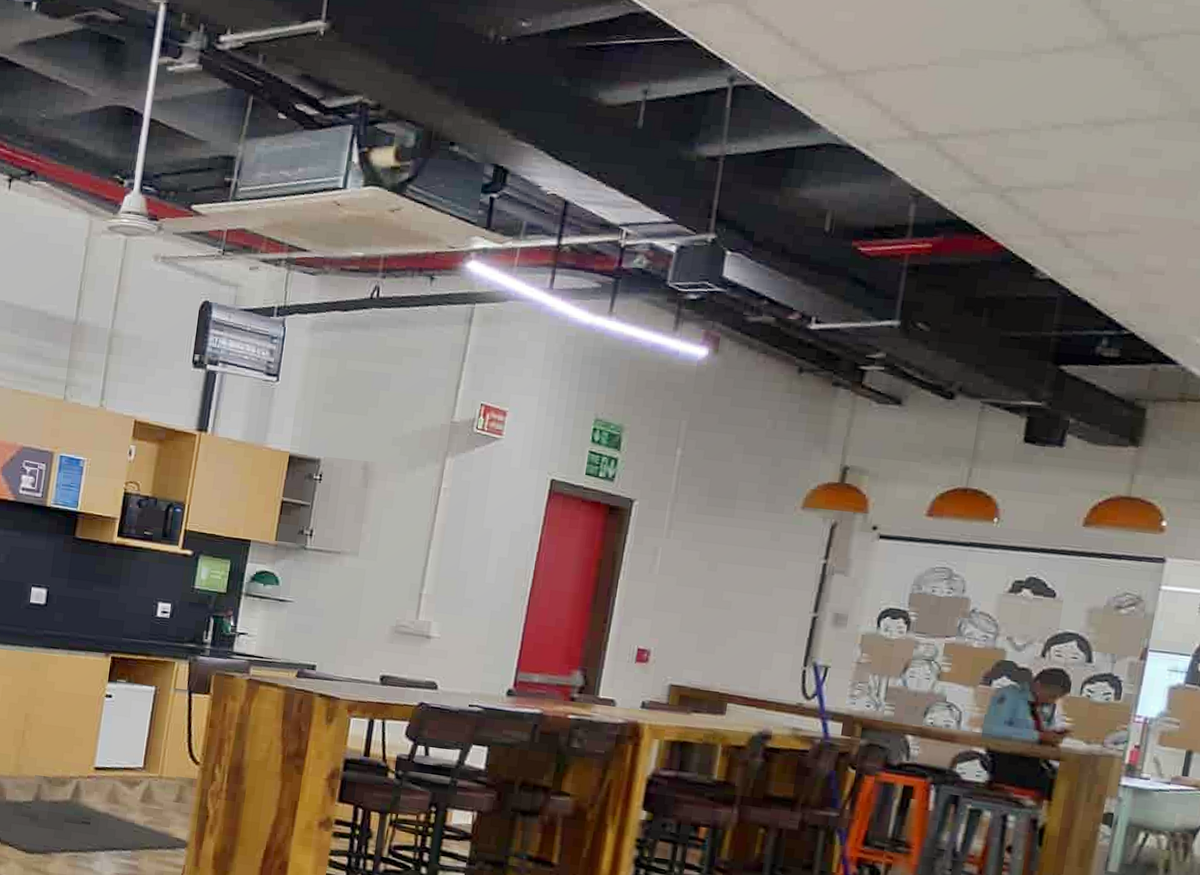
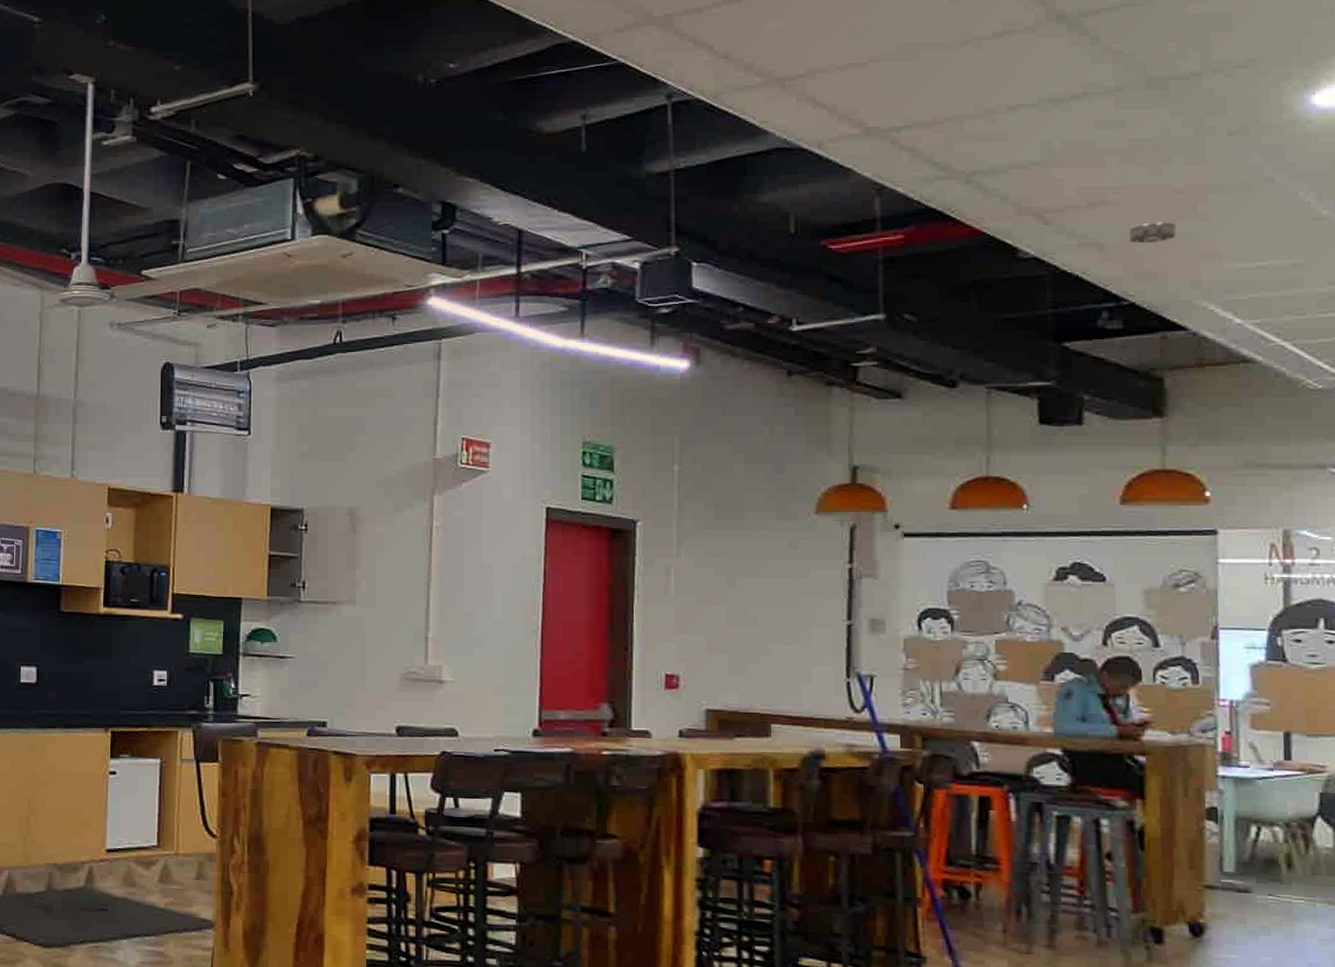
smoke detector: none [1141,255,1188,276] -> present [1129,222,1176,244]

